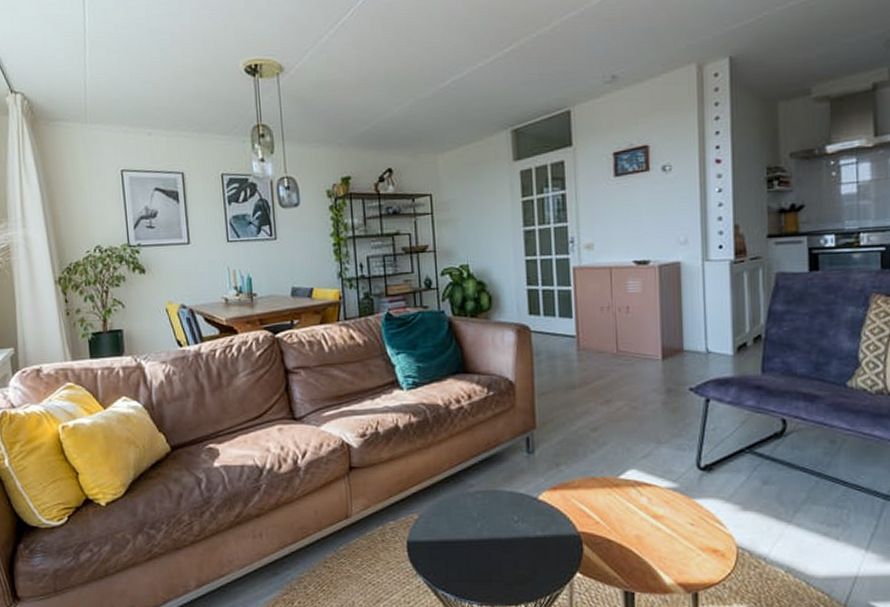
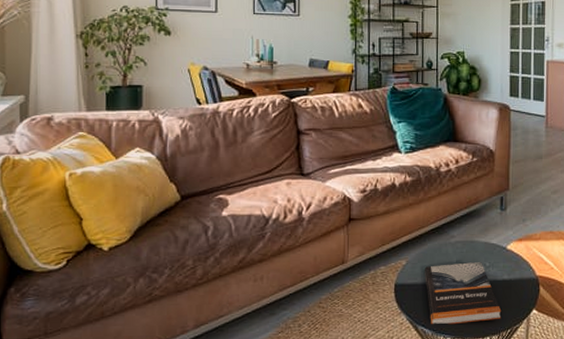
book: none [441,516,538,589] -> present [425,262,502,325]

